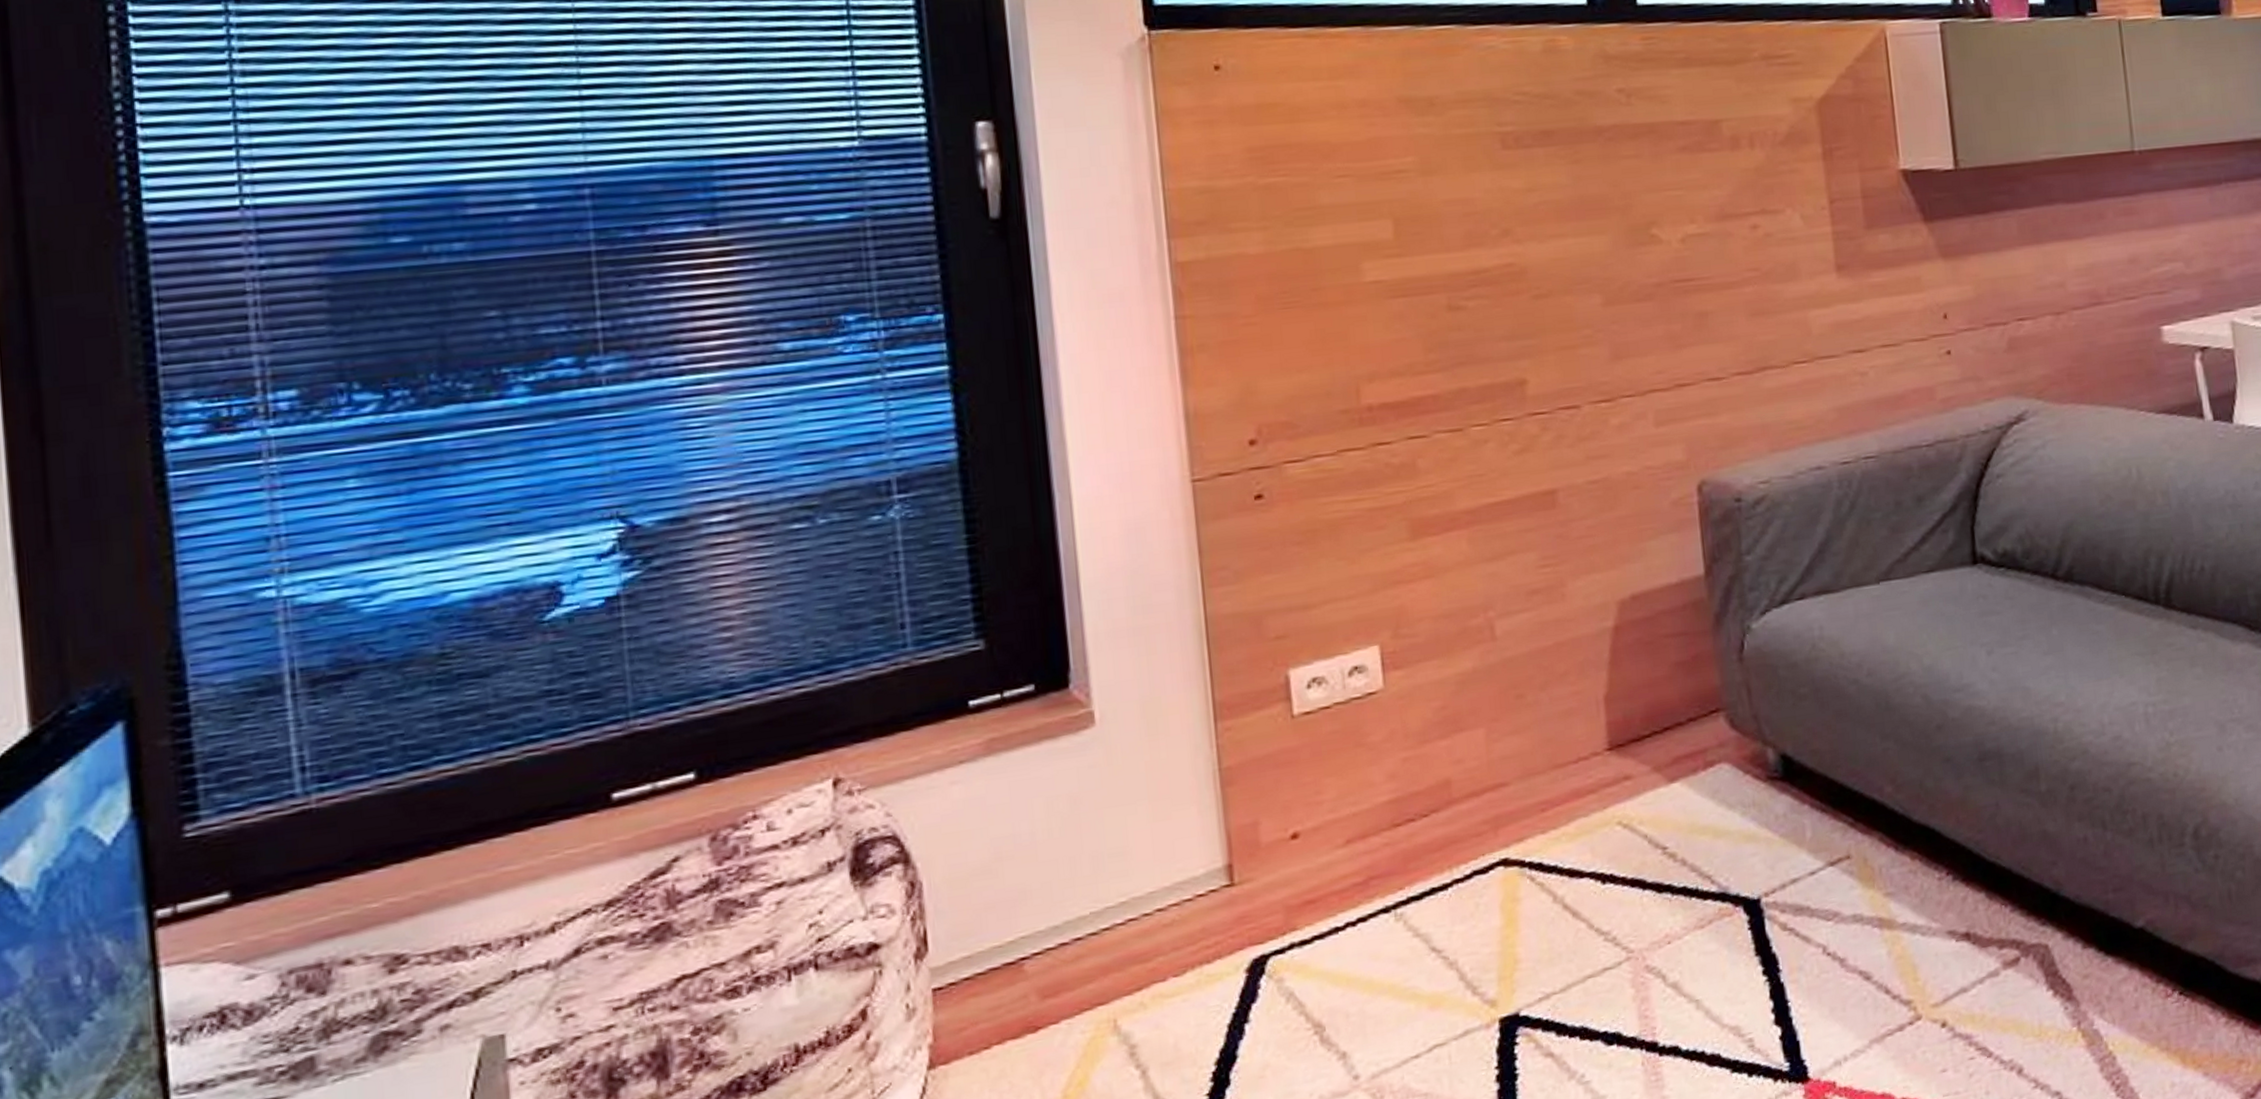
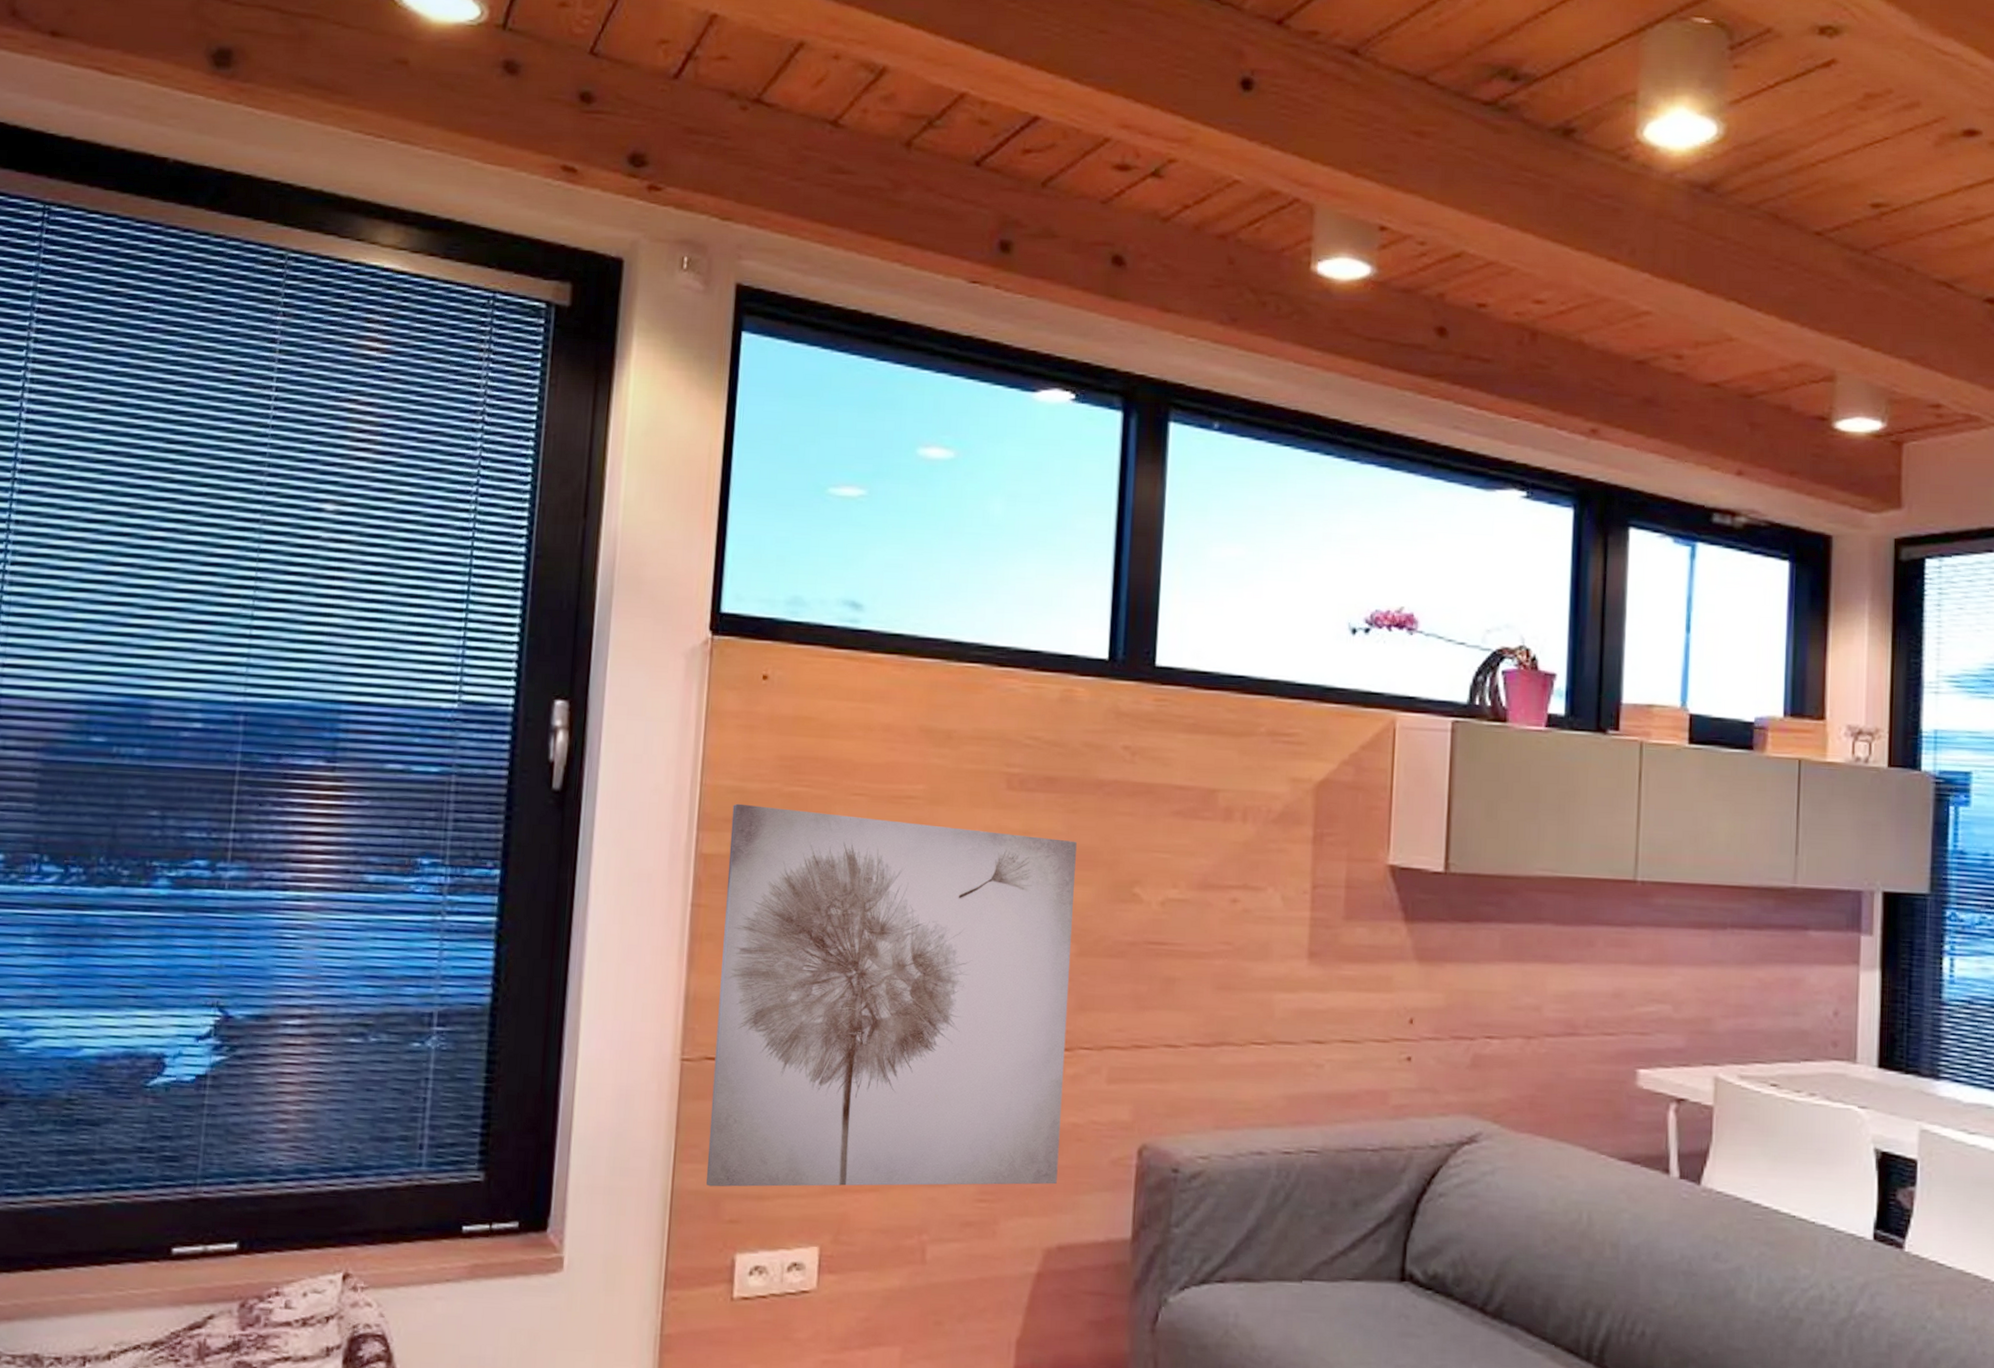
wall art: none [1204,191,1620,607] -> present [705,803,1077,1187]

